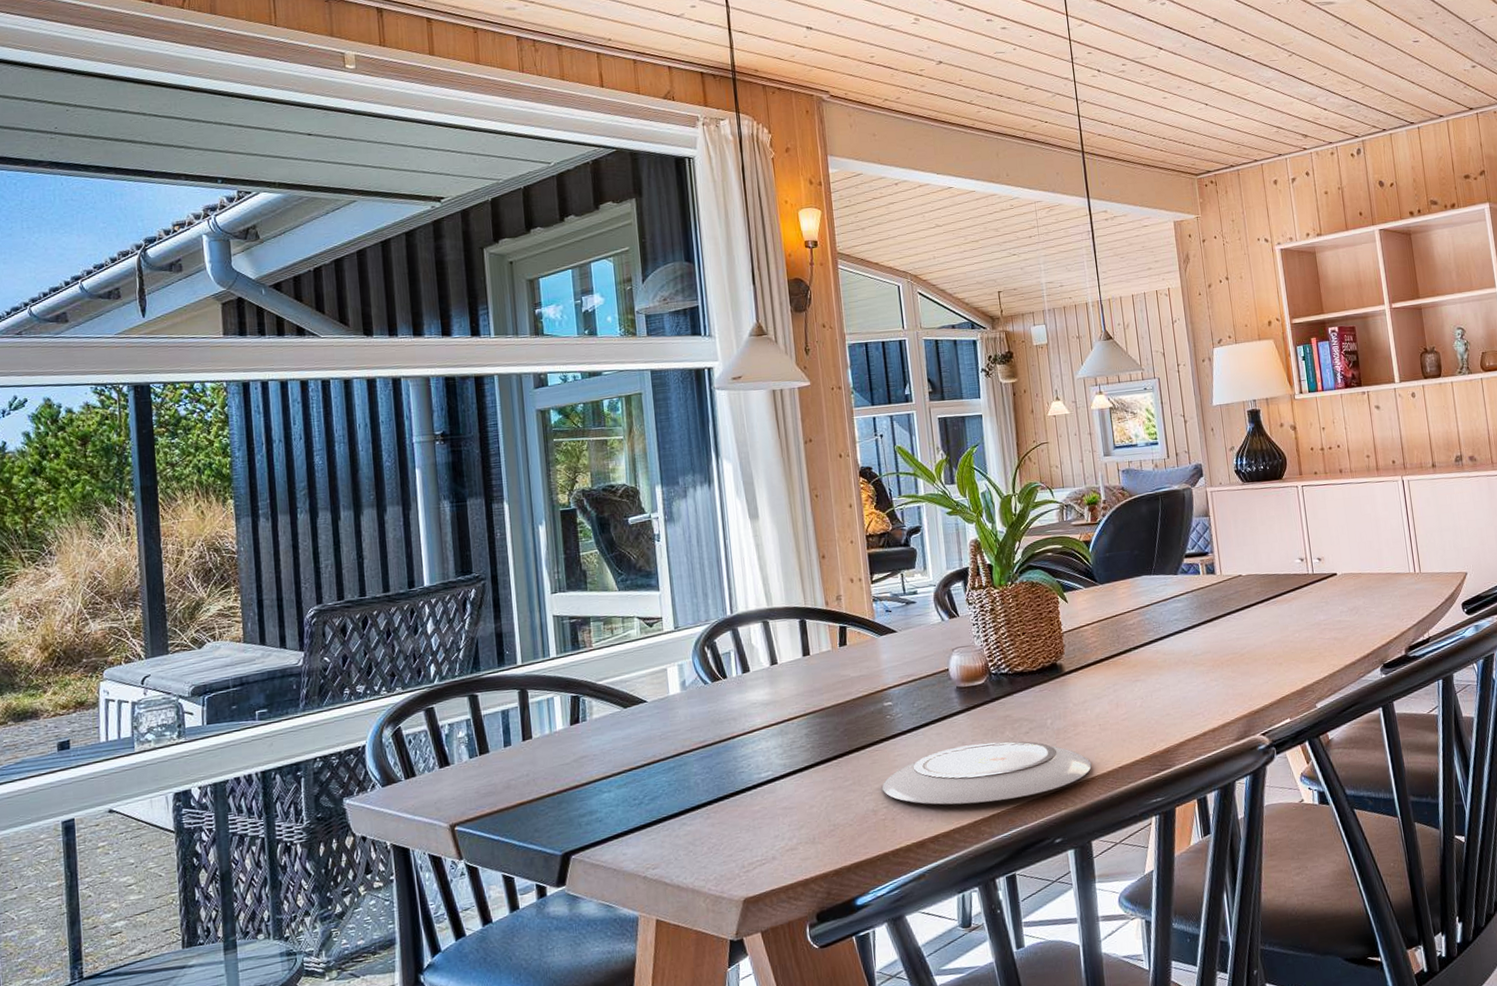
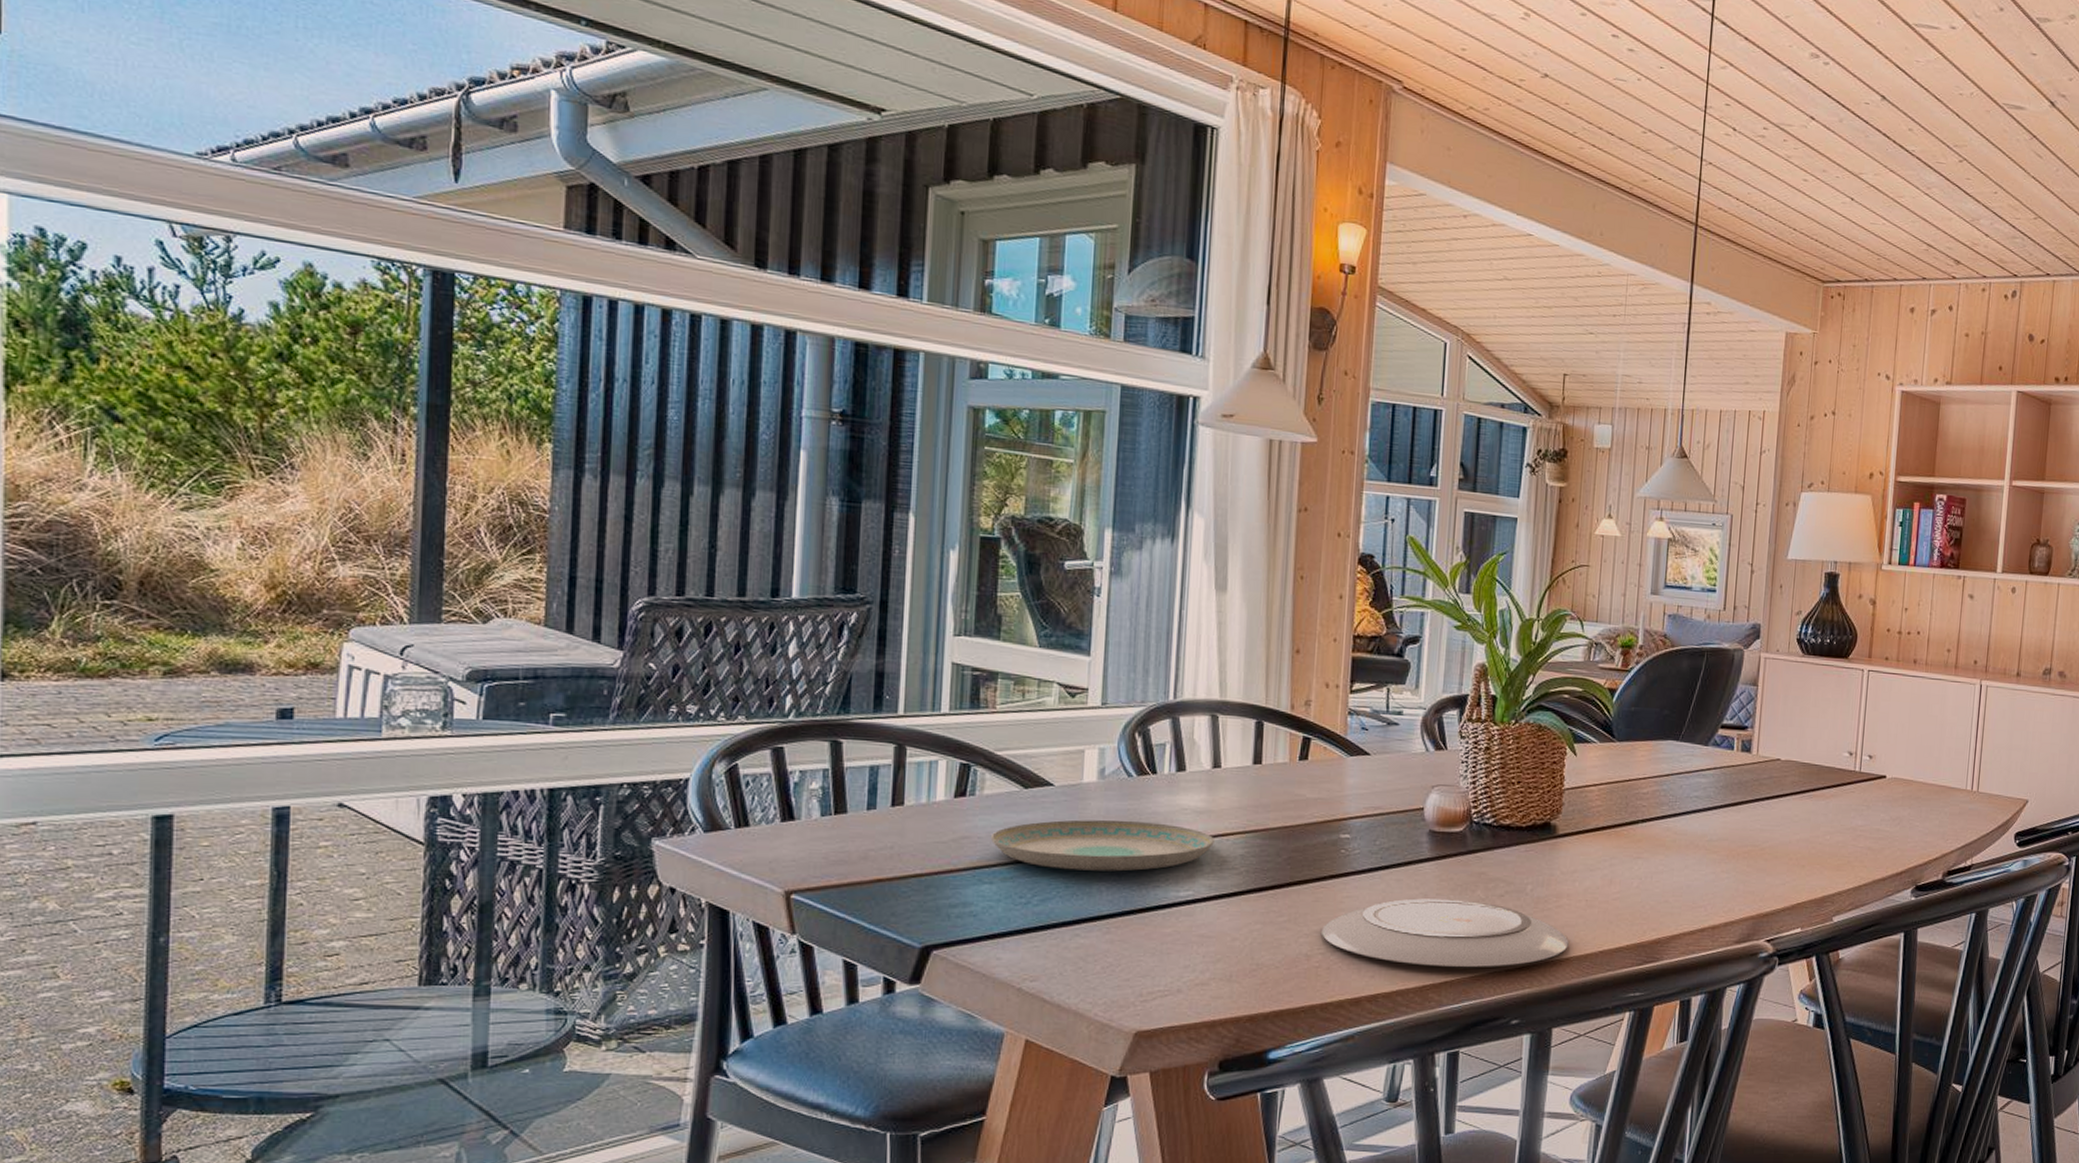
plate: none [603,718,782,771] -> present [990,819,1214,872]

